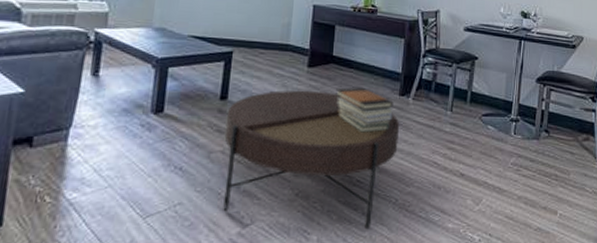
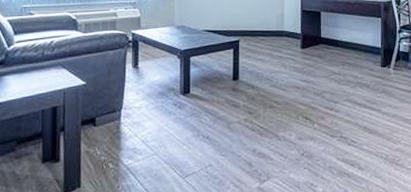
coffee table: present [223,90,400,230] -> none [239,68,384,182]
book stack: present [336,87,393,133] -> none [327,62,377,100]

